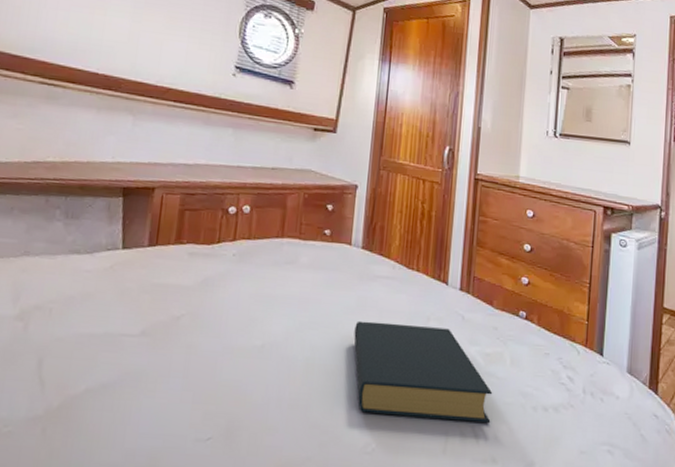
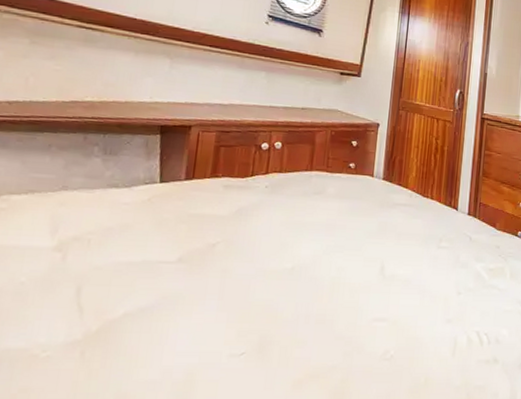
hardback book: present [354,320,493,423] -> none [375,243,495,328]

